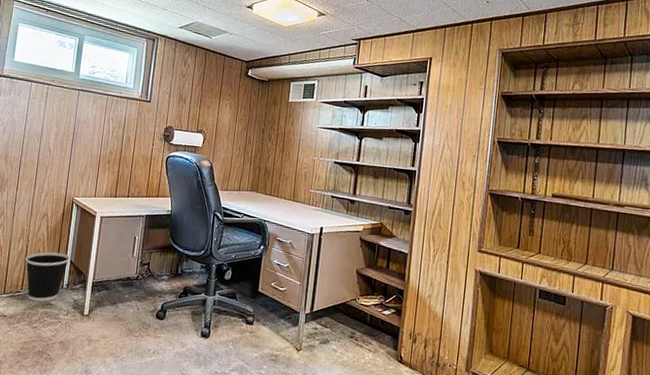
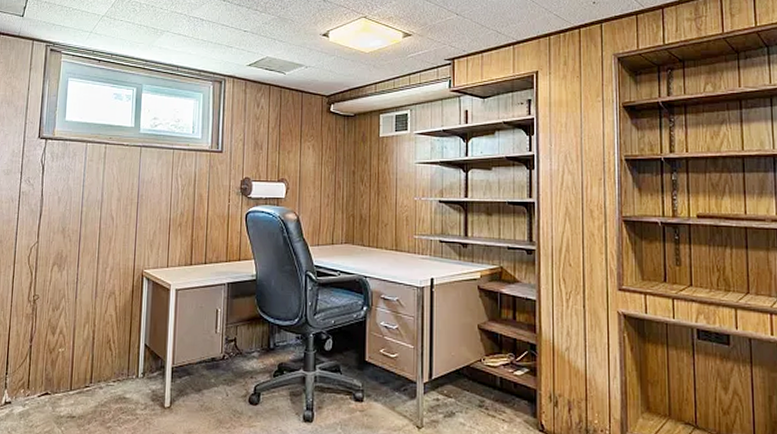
wastebasket: present [25,251,70,302] -> none [93,336,144,397]

